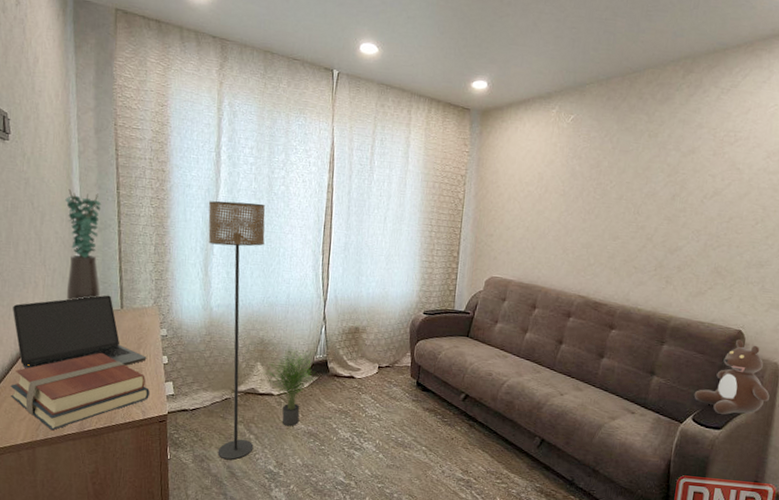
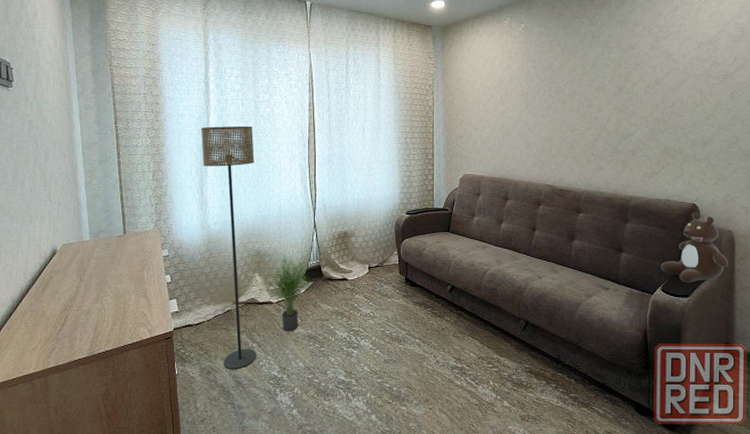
books: present [10,352,150,431] -> none [21,277,155,357]
laptop: present [13,295,147,369] -> none [21,222,151,300]
vase: present [65,189,102,301] -> none [67,127,104,231]

